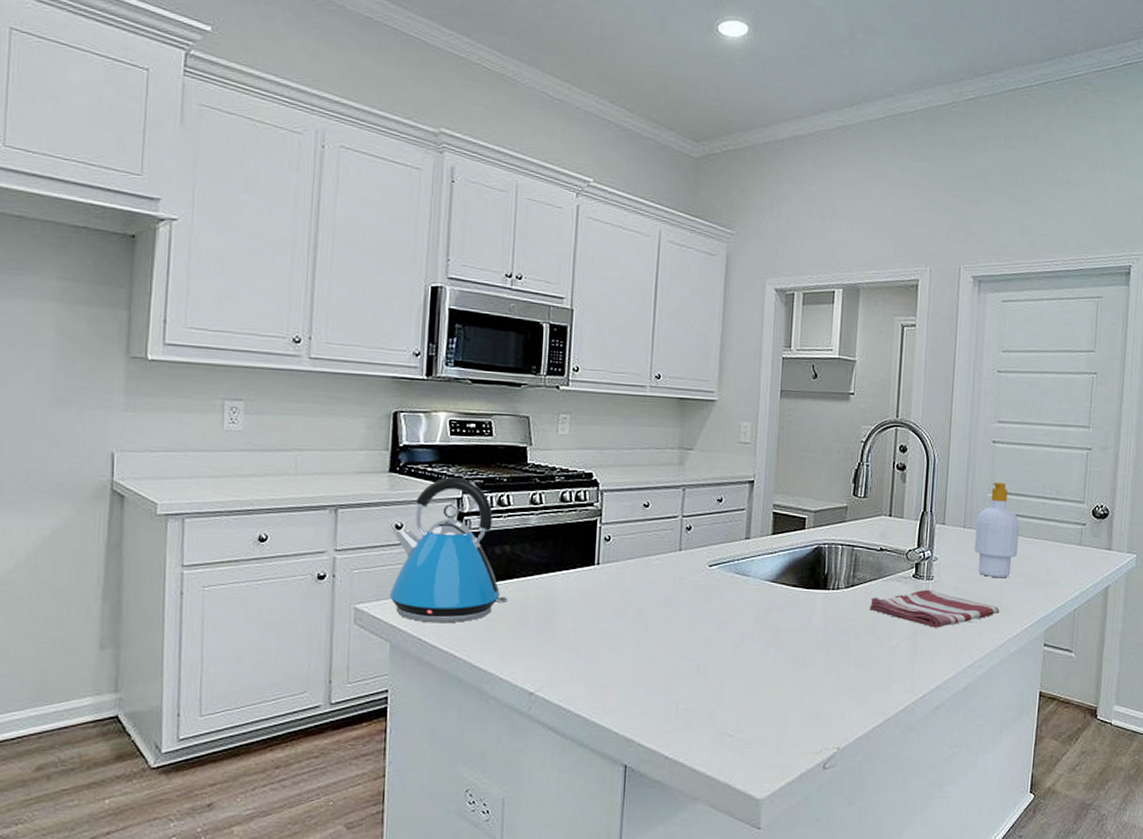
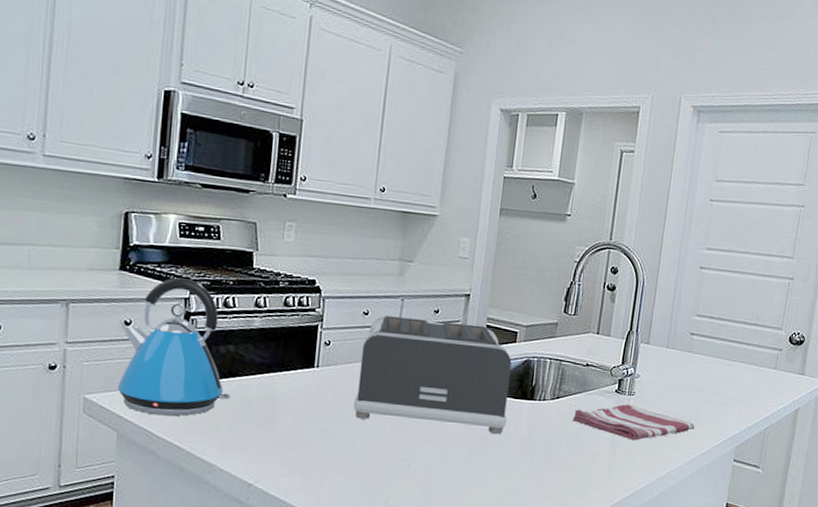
toaster: none [637,507,802,628] -> present [353,315,512,435]
soap bottle: present [974,482,1019,578] -> none [674,306,720,397]

